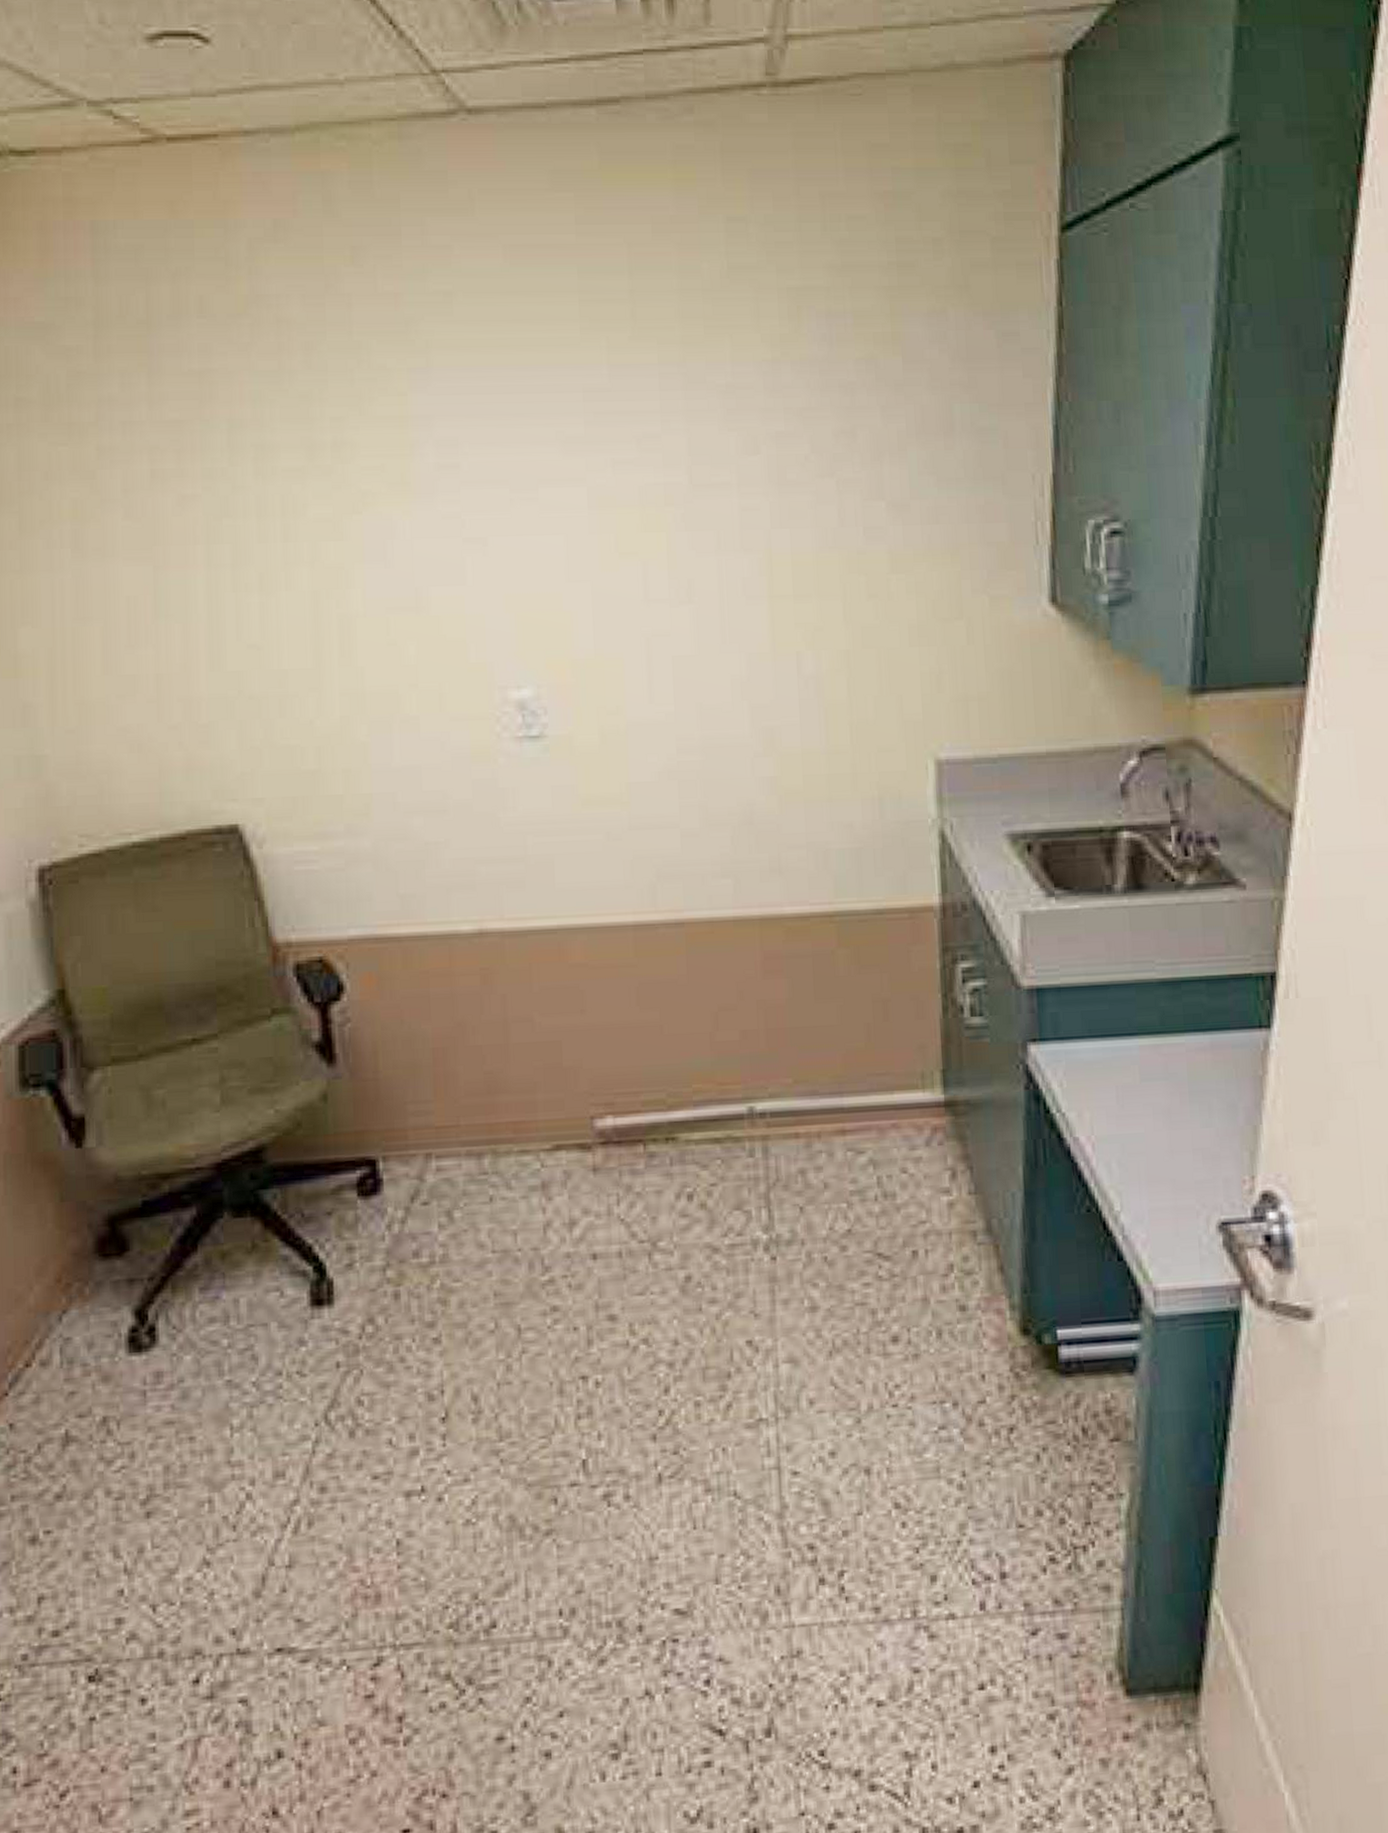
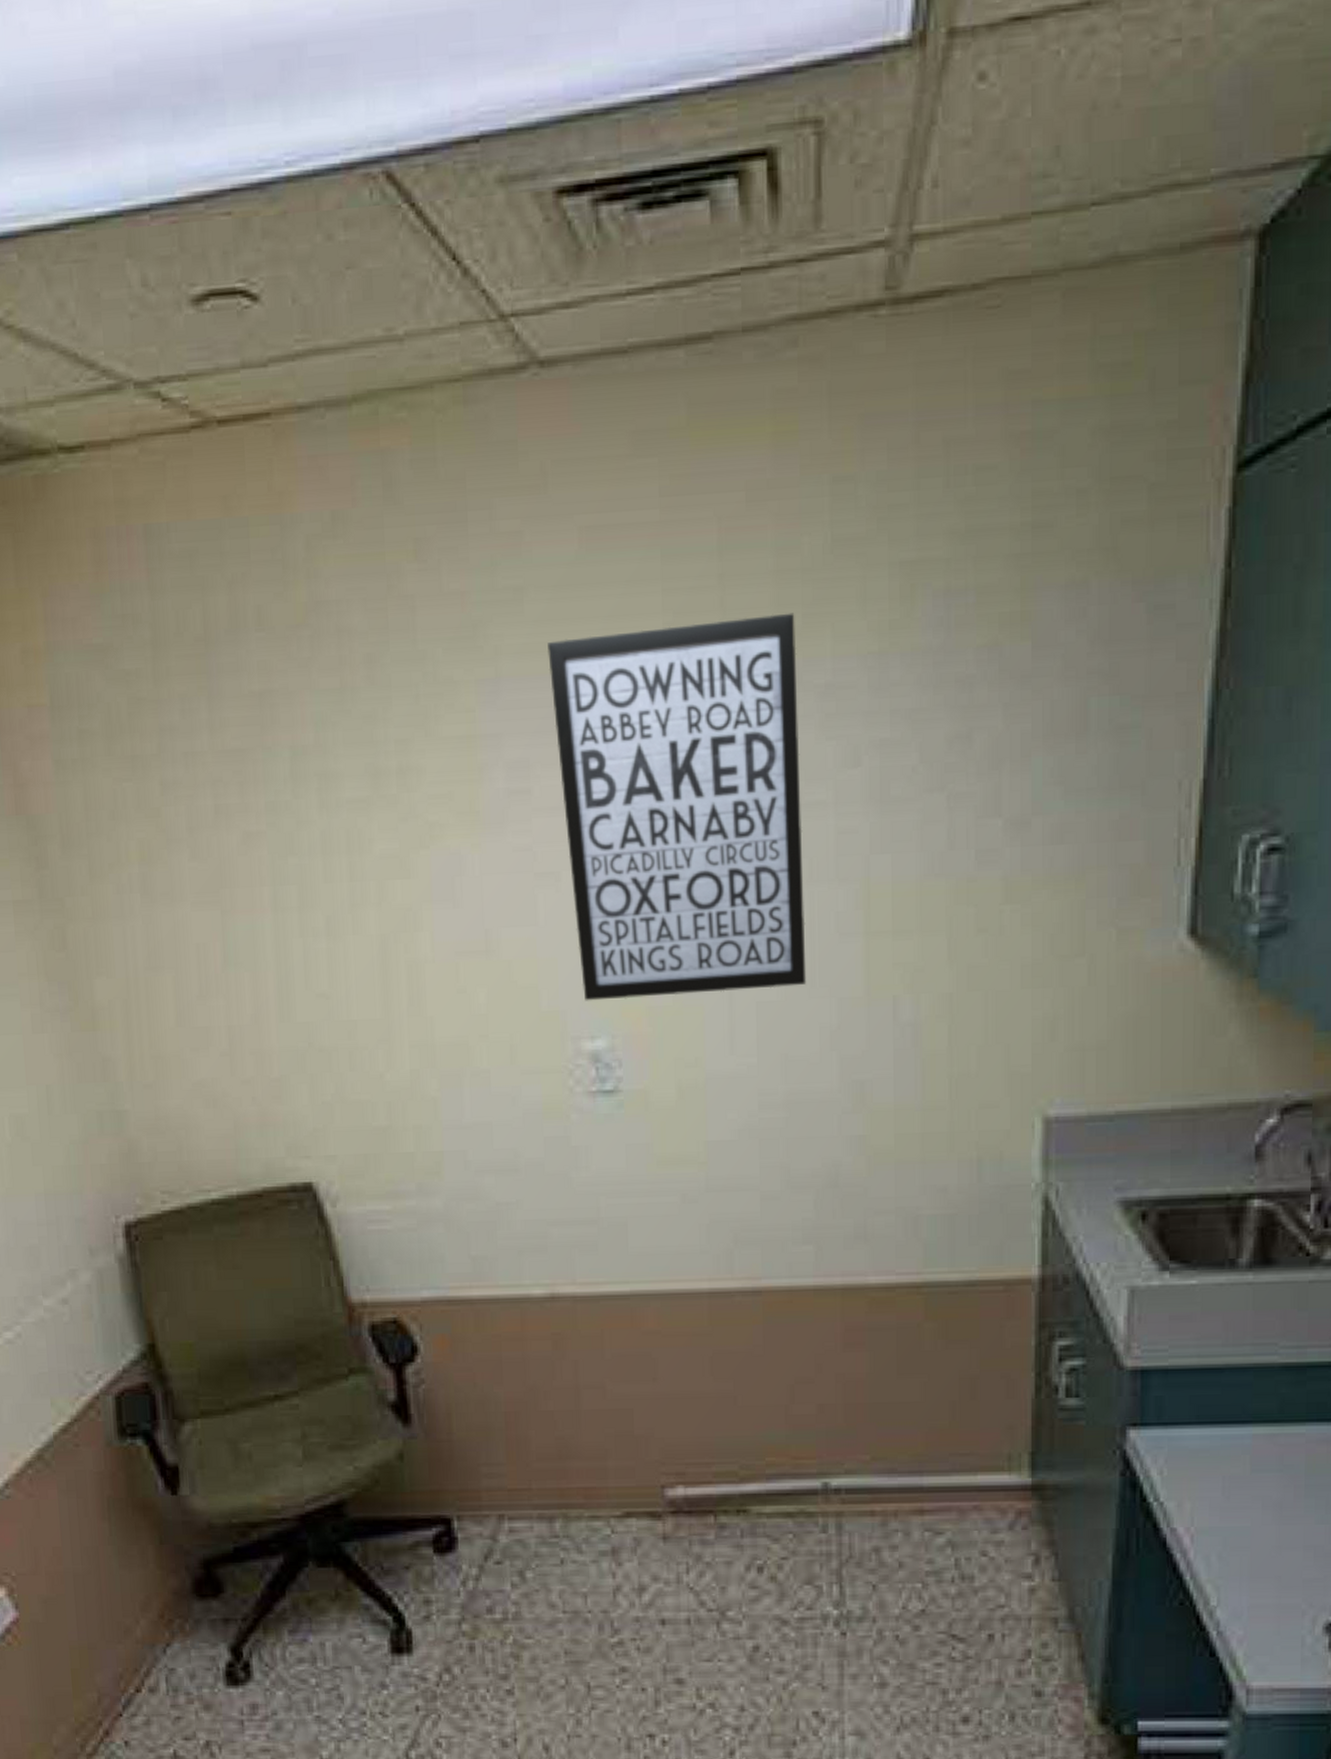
wall art: none [475,324,718,654] -> present [548,612,807,1001]

